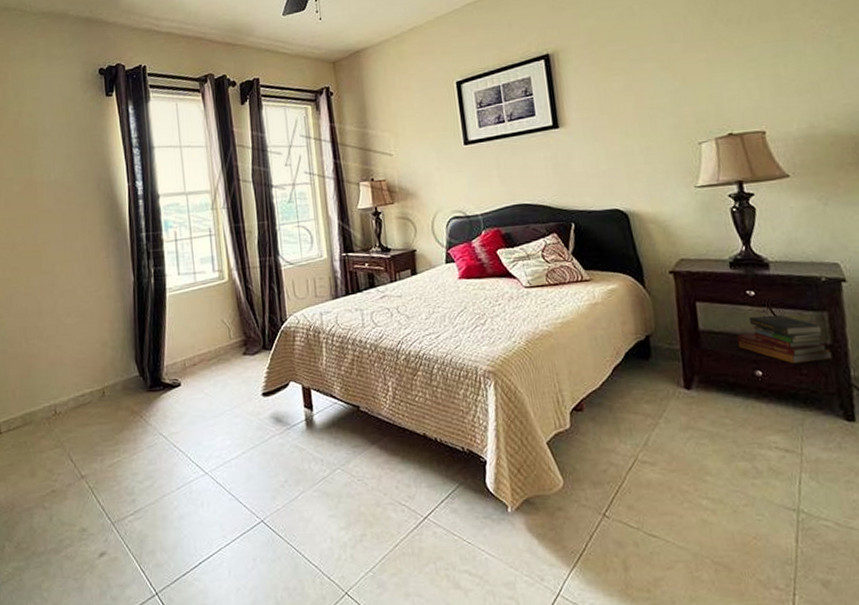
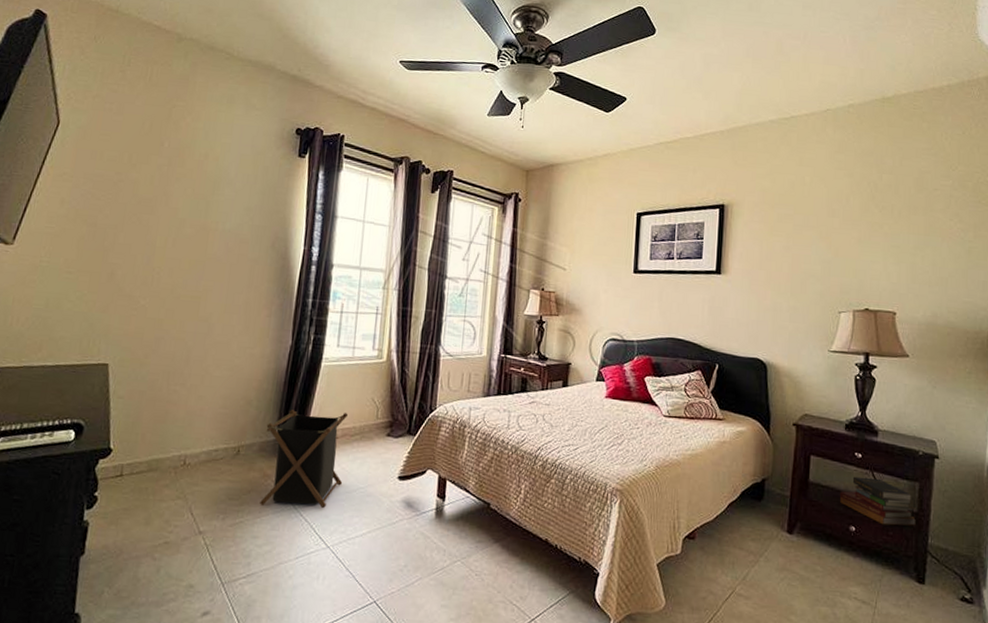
laundry basket: none [125,339,209,442] -> present [260,410,348,509]

